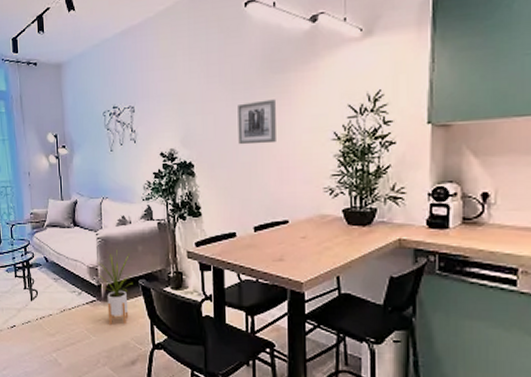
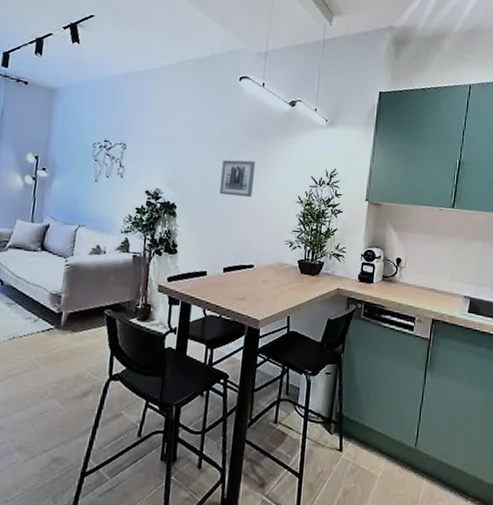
house plant: present [97,249,133,324] -> none [60,278,99,354]

